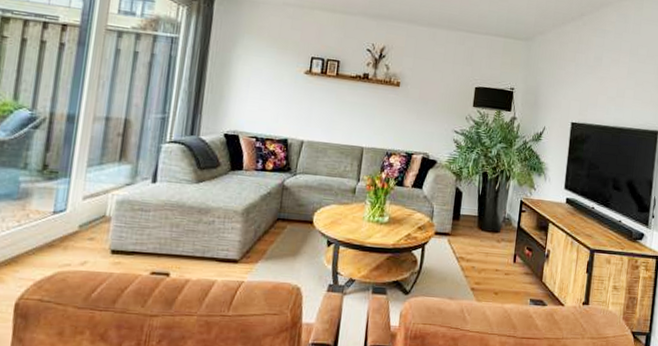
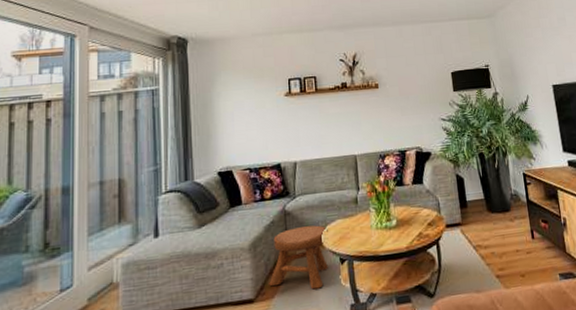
stool: none [255,203,322,264] -> present [269,225,328,290]

